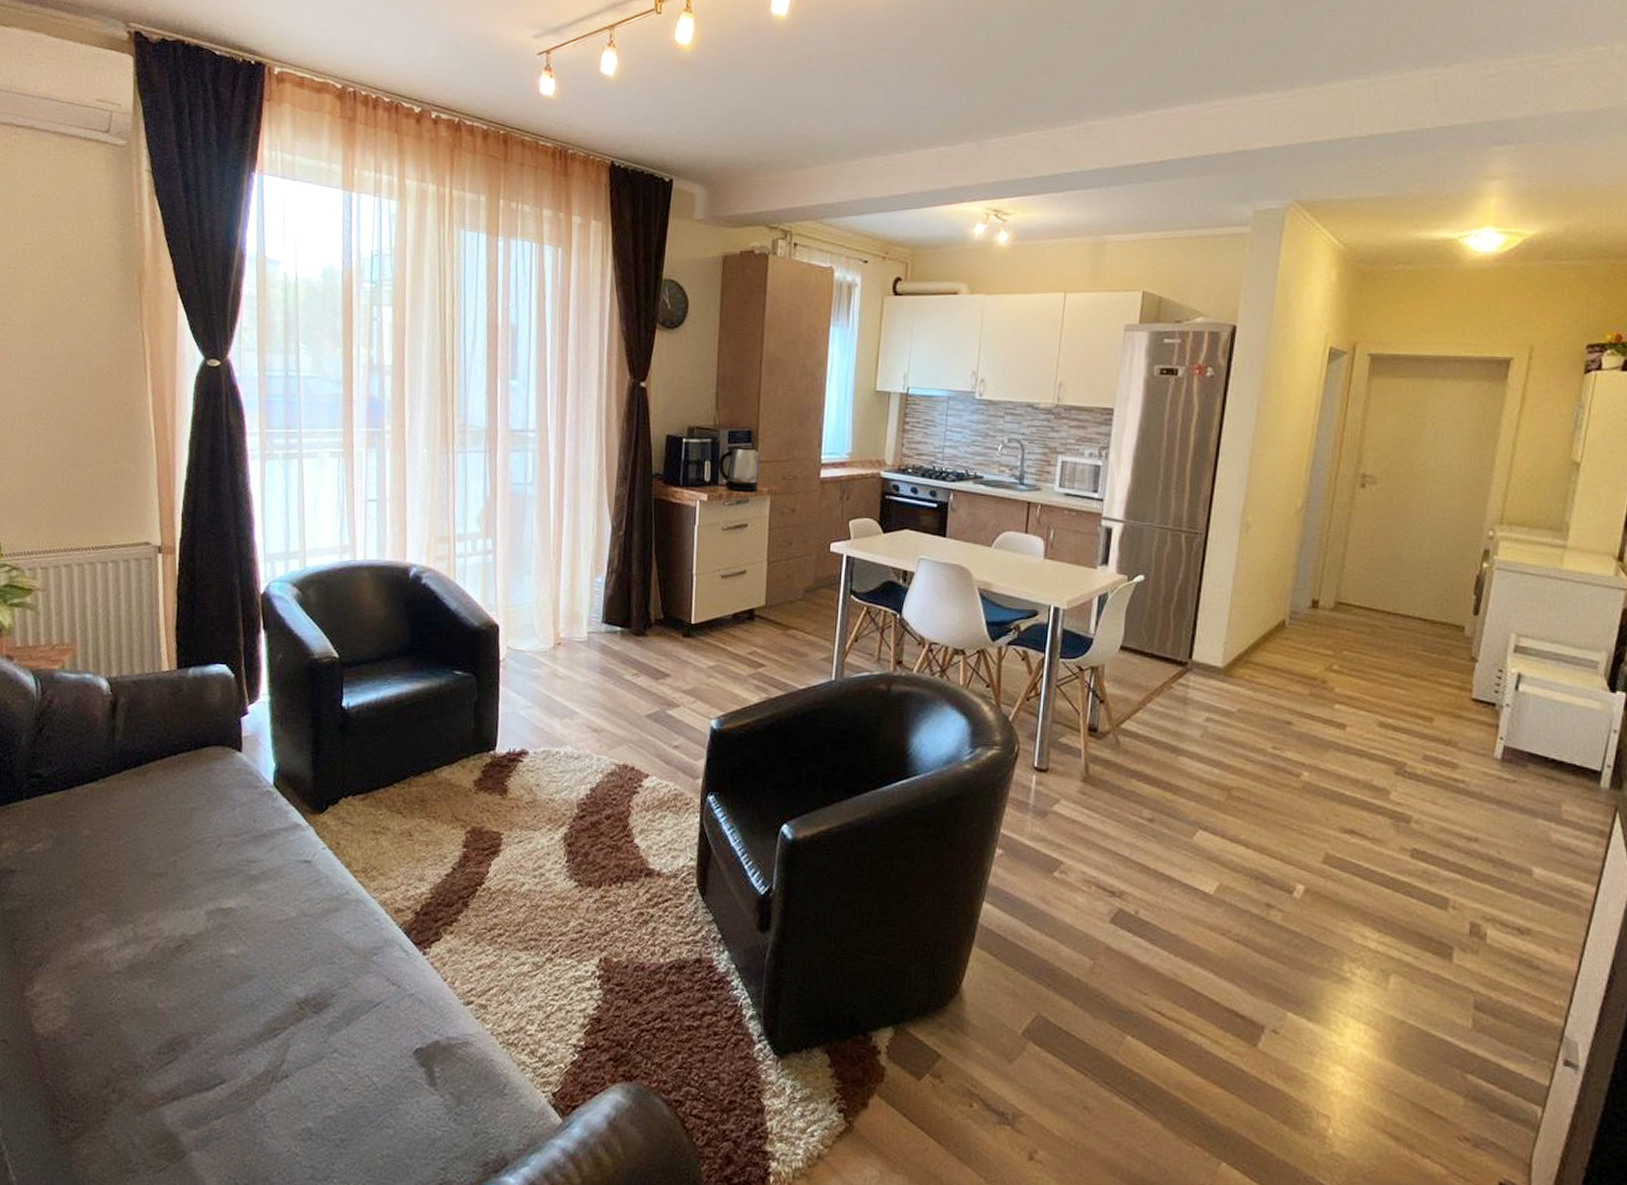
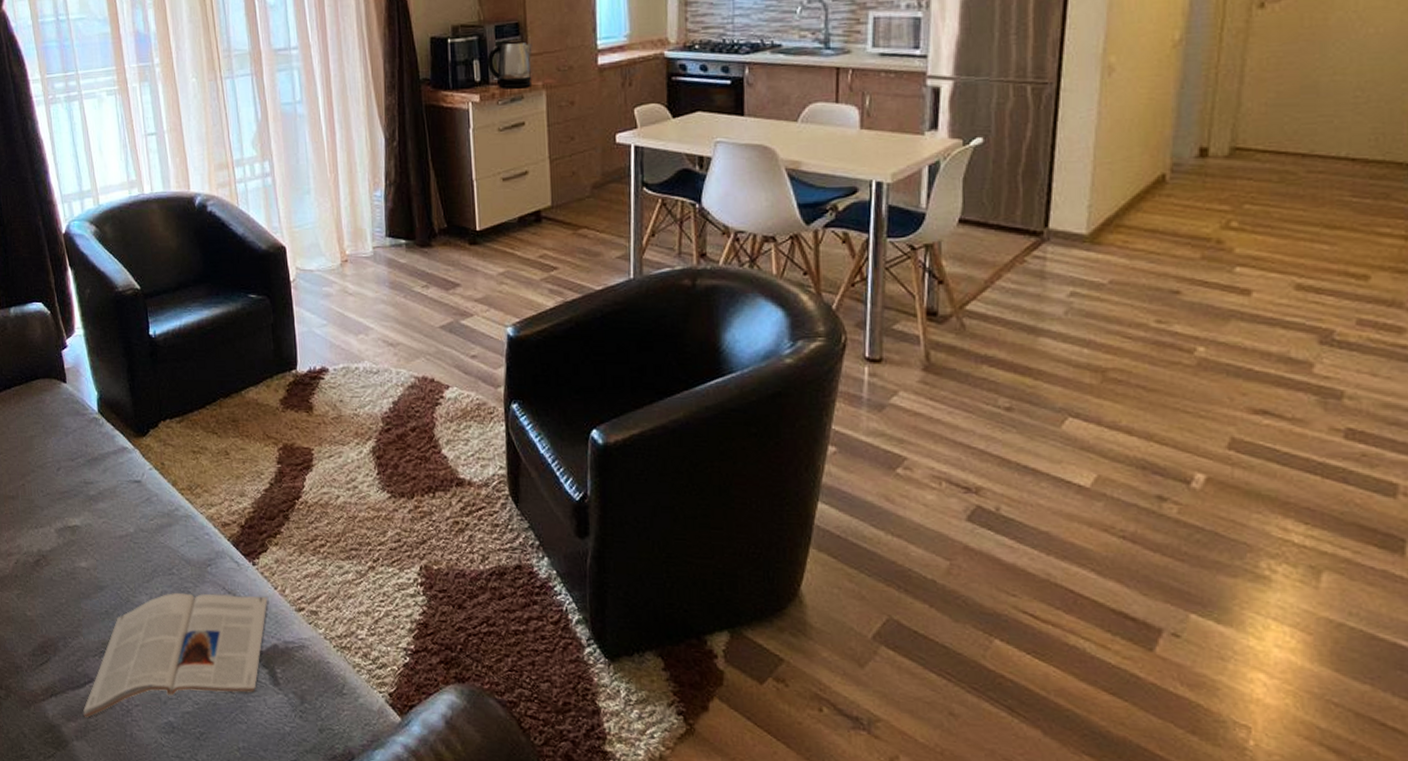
magazine: none [207,983,435,1125] -> present [82,592,268,719]

